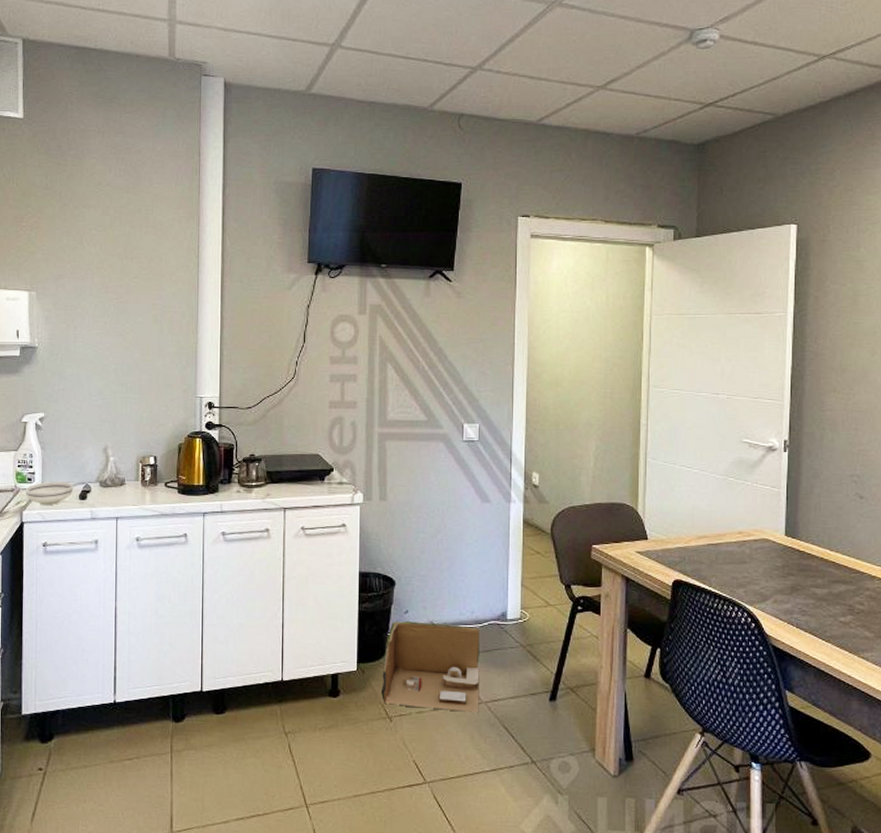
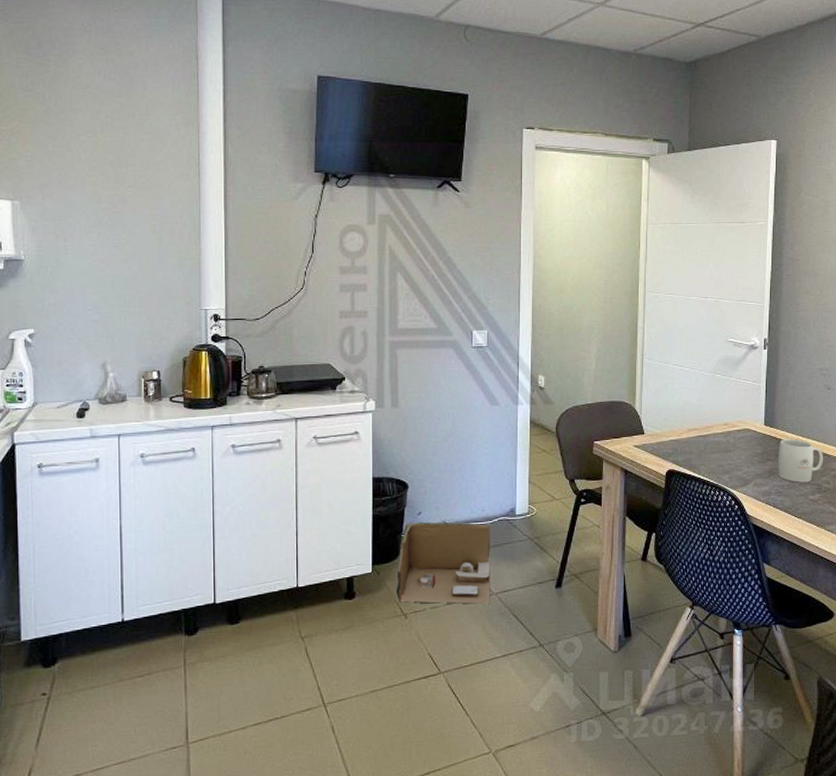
bowl: present [25,481,73,505] -> none [15,400,69,425]
mug: none [801,552,855,602] -> present [777,439,823,483]

